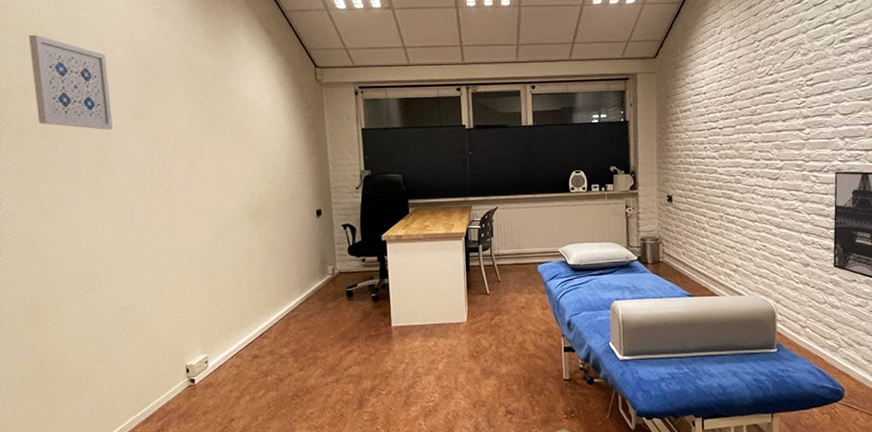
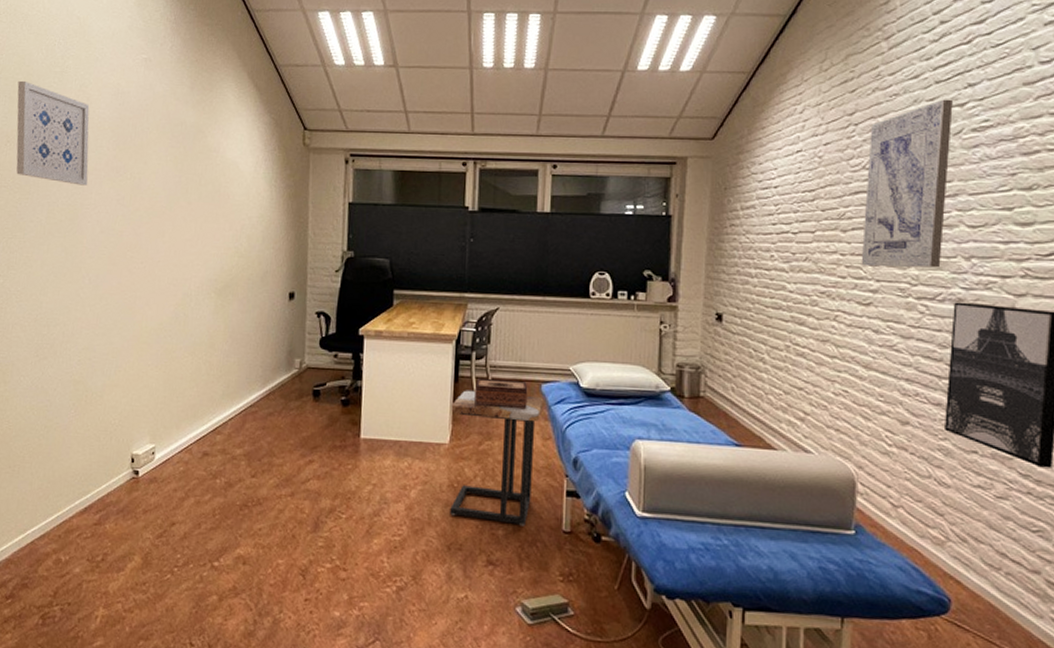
side table: none [466,276,541,380] -> present [450,390,544,526]
tissue box: none [484,265,528,289] -> present [474,377,528,410]
wall art: none [769,18,827,150] -> present [861,99,953,268]

